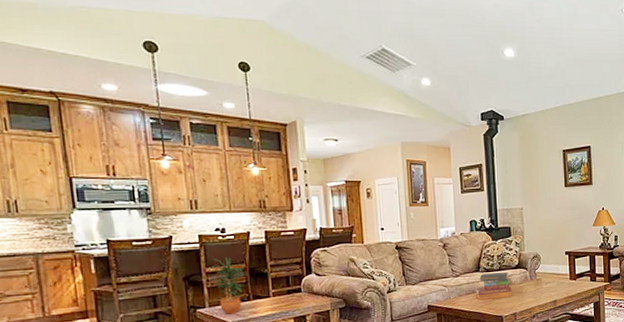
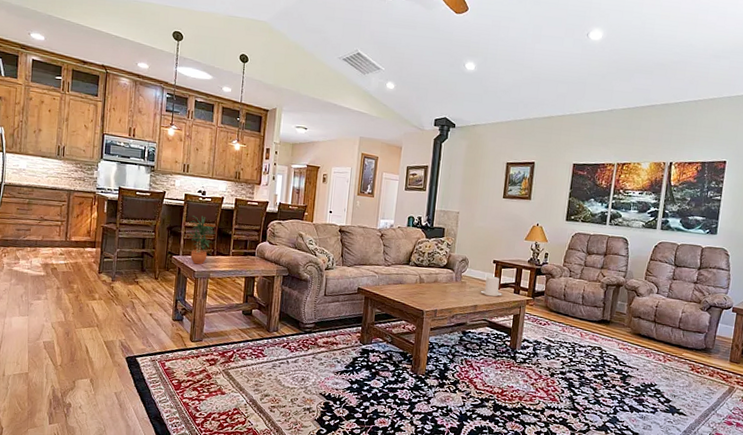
books: present [476,272,512,300] -> none [403,267,437,295]
candle: none [557,268,580,289] -> present [480,276,502,297]

